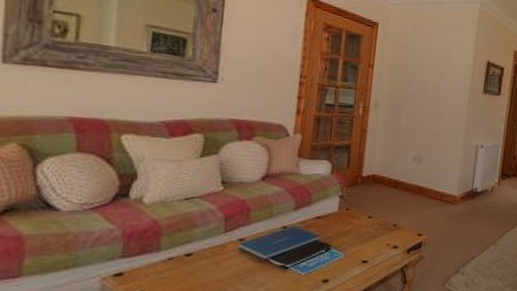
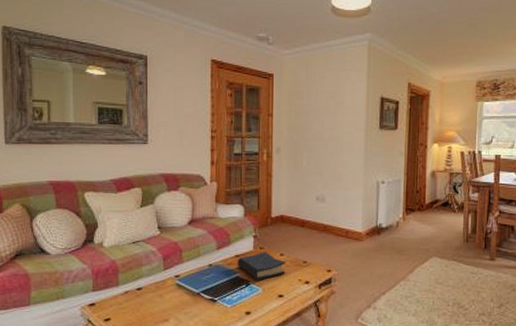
hardback book: none [317,213,373,245] -> present [237,252,285,281]

